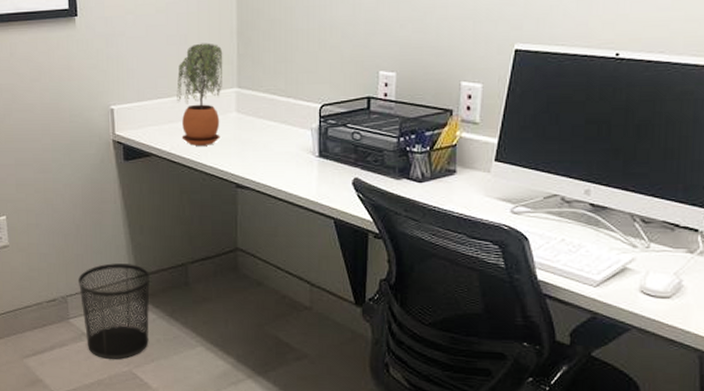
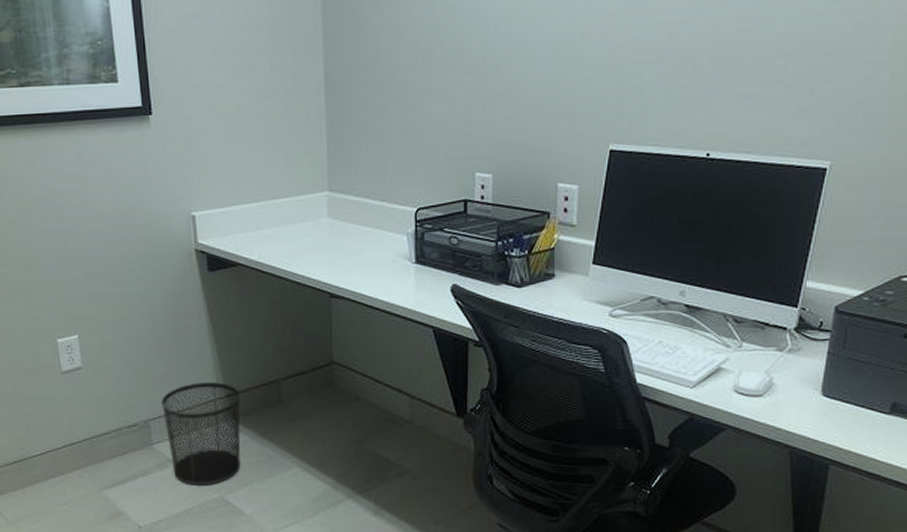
potted plant: present [177,43,223,146] -> none [263,143,313,254]

